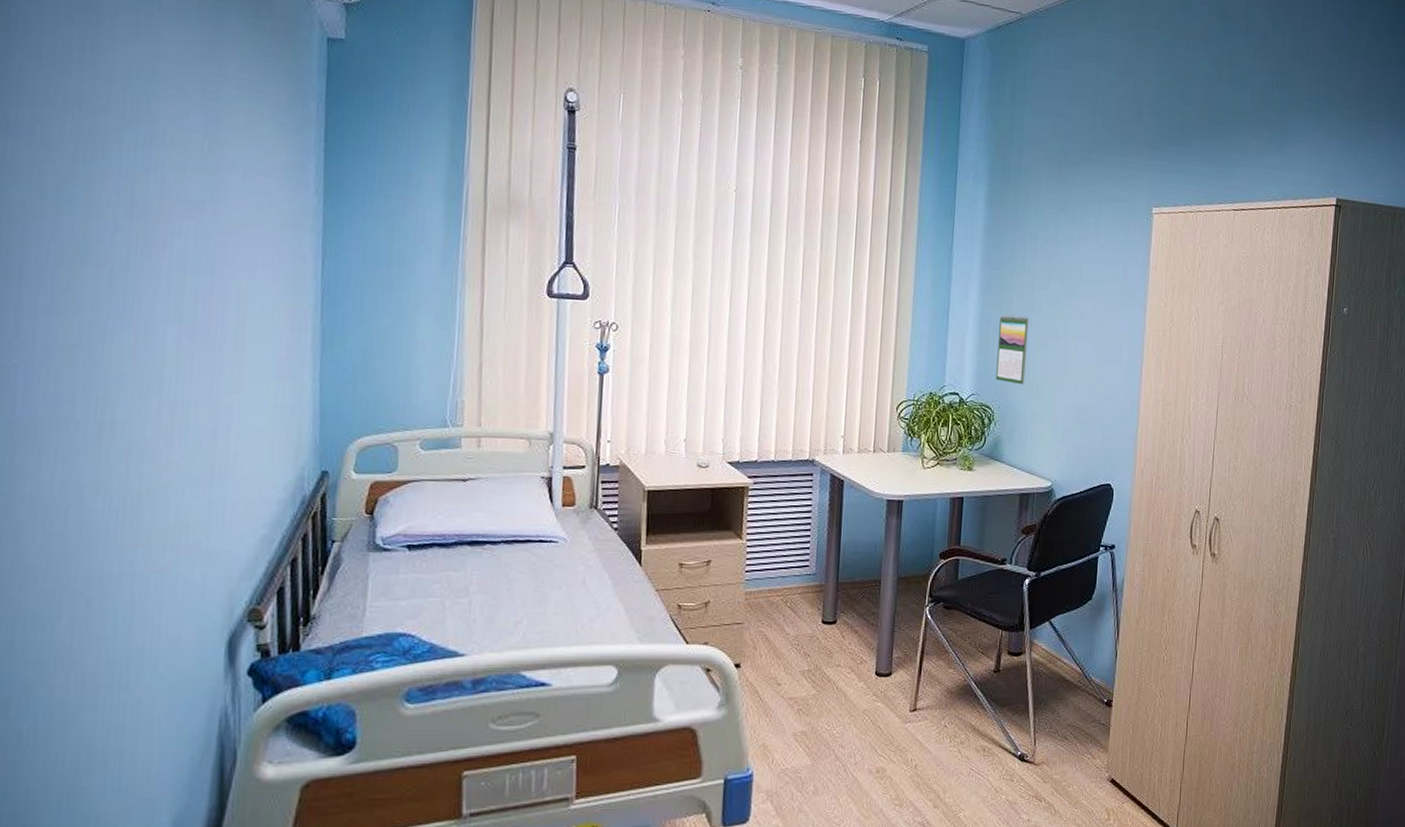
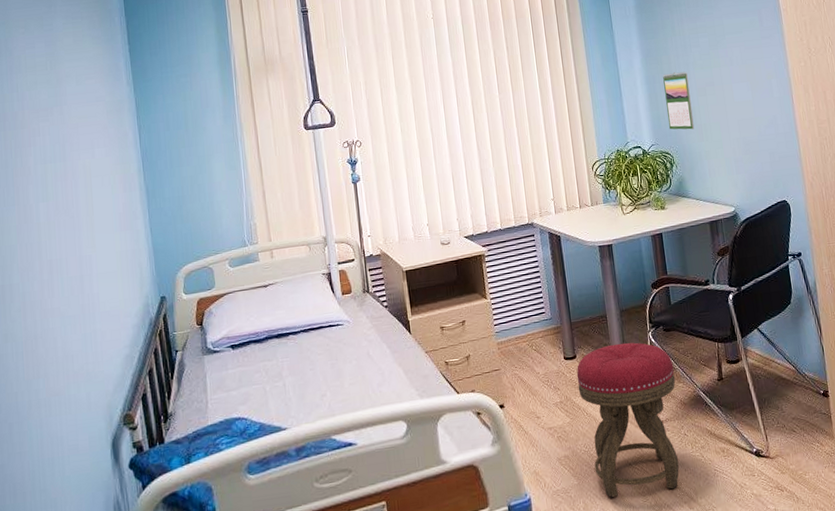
stool: none [832,614,947,784] -> present [576,342,679,497]

